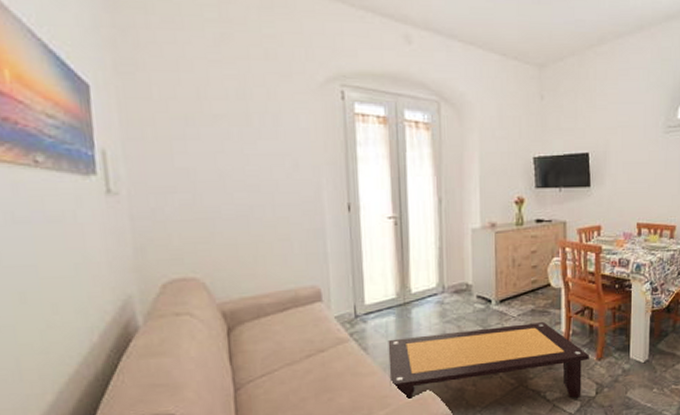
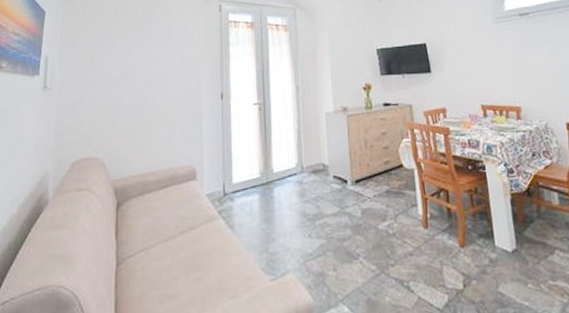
coffee table: present [388,322,589,399] -> none [252,204,451,291]

